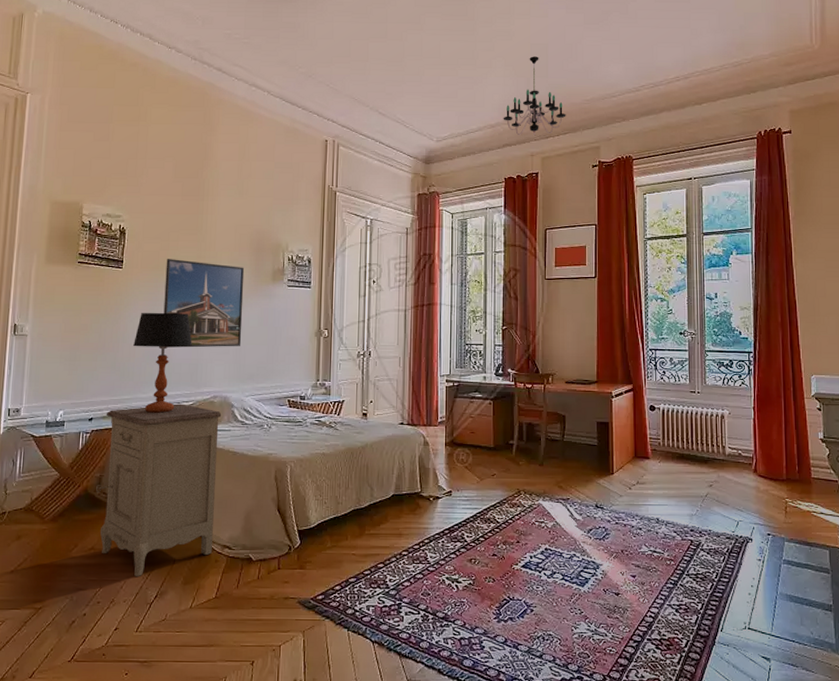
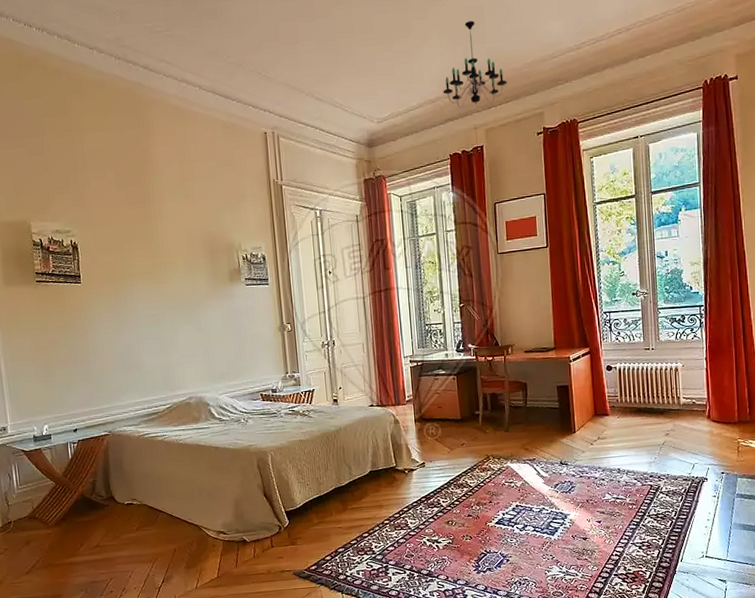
nightstand: present [96,403,222,577] -> none [89,407,208,567]
table lamp: present [133,312,192,413] -> none [104,321,161,419]
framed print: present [163,259,245,348] -> none [123,269,209,356]

